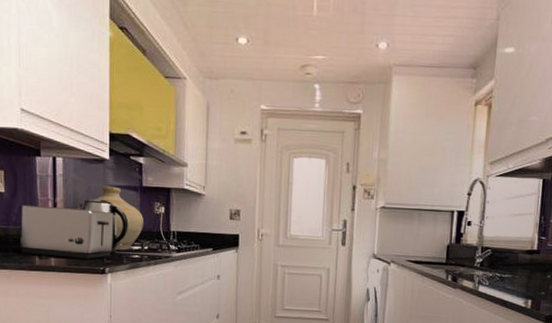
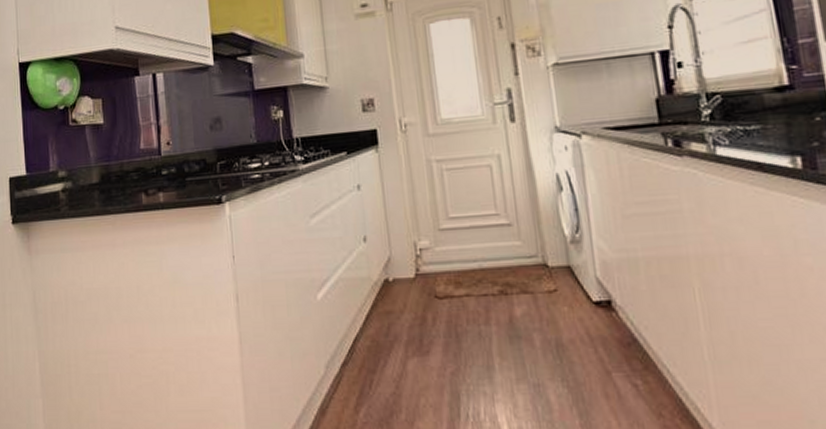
toaster: present [19,204,114,260] -> none [121,126,228,194]
ceramic jug: present [77,186,144,251] -> none [183,95,261,172]
kettle: present [78,199,129,254] -> none [184,113,244,177]

